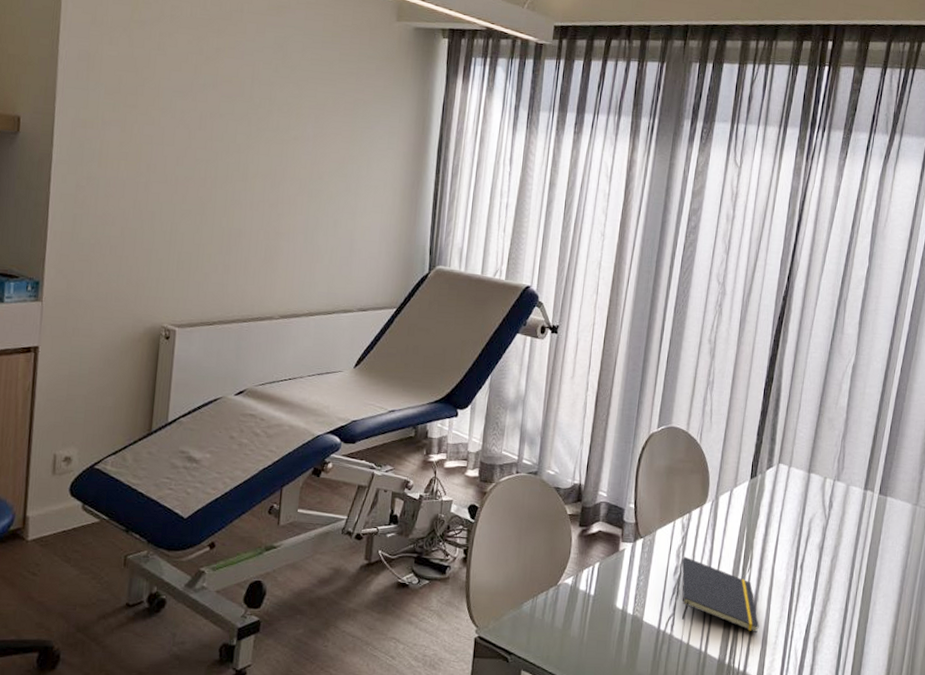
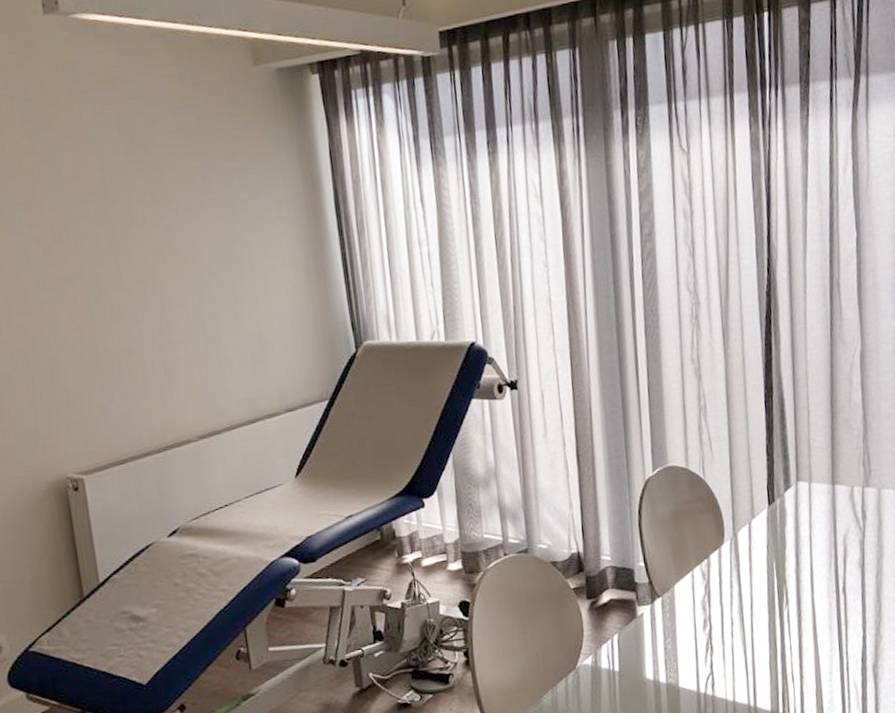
notepad: present [681,556,759,634] -> none [709,606,809,677]

